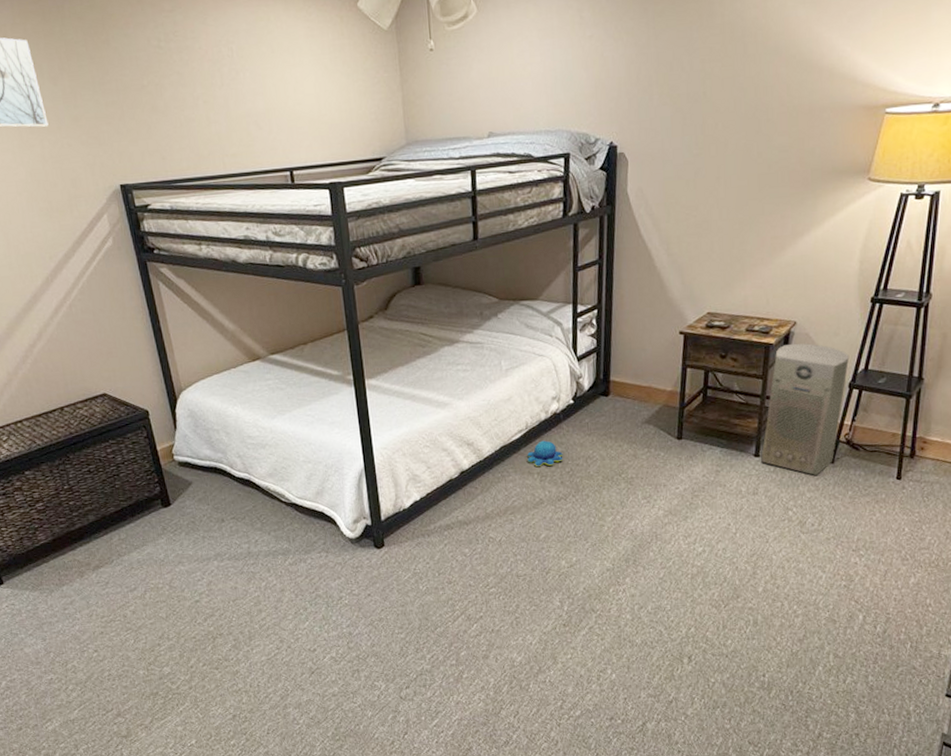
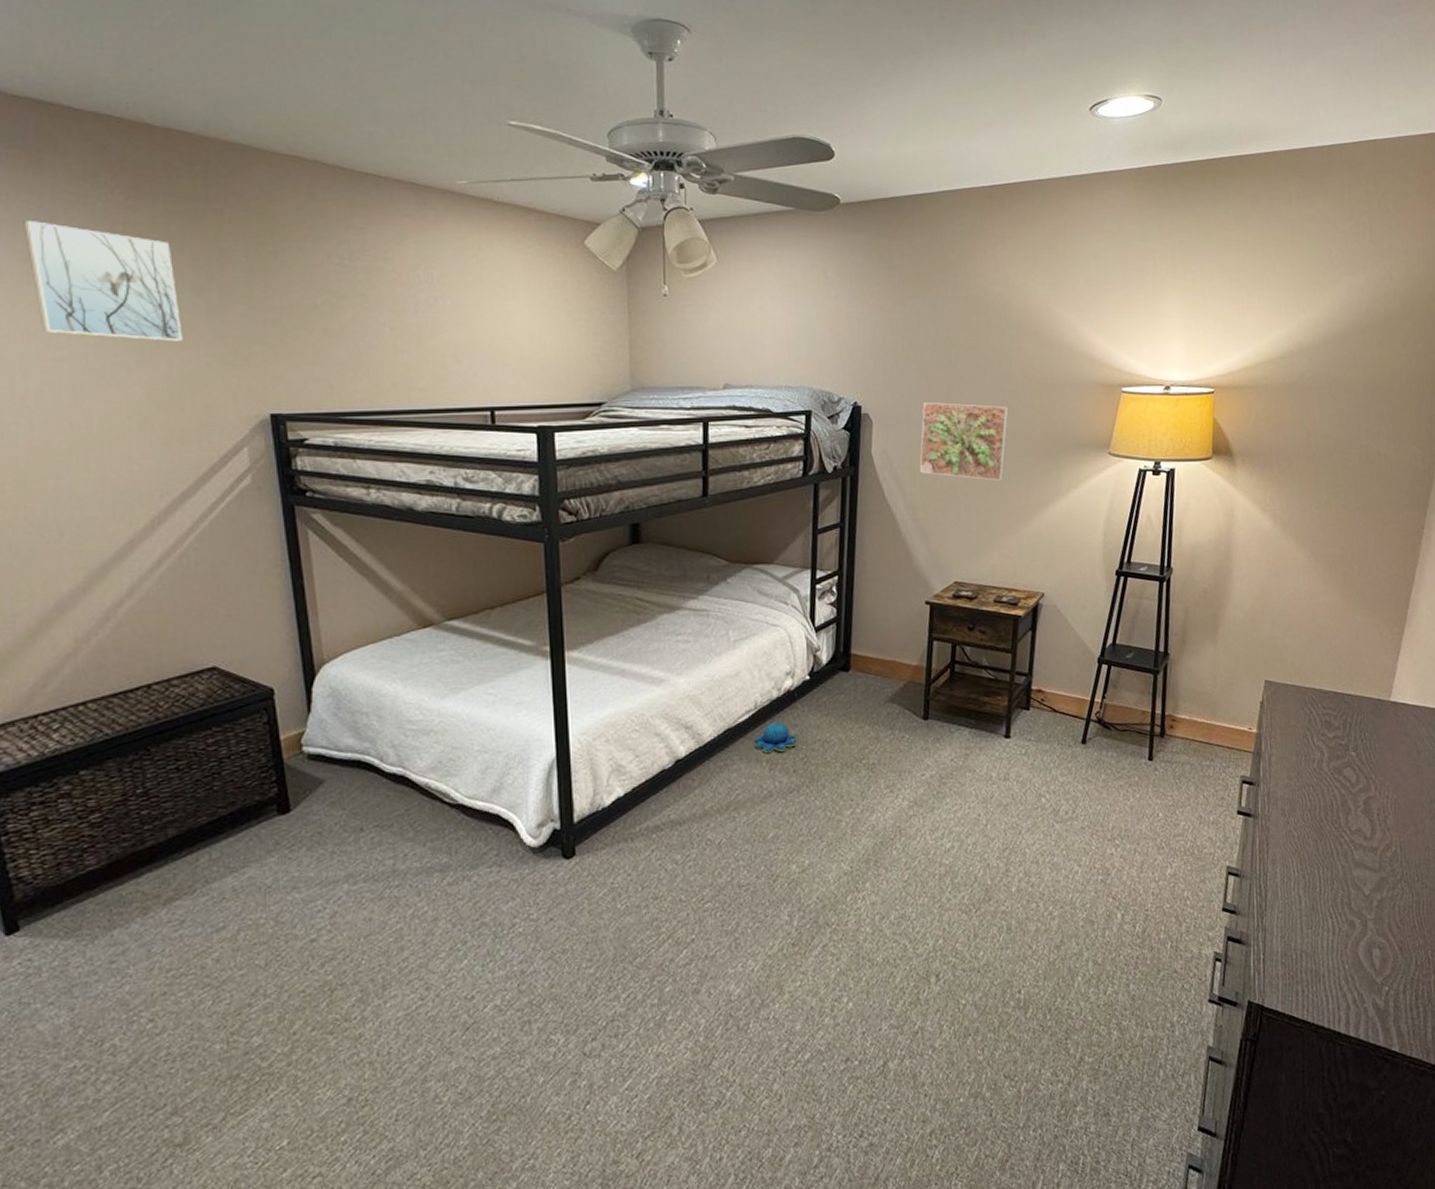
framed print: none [674,136,764,213] -> present [919,402,1009,481]
air purifier: present [761,343,850,475] -> none [1012,616,1098,758]

